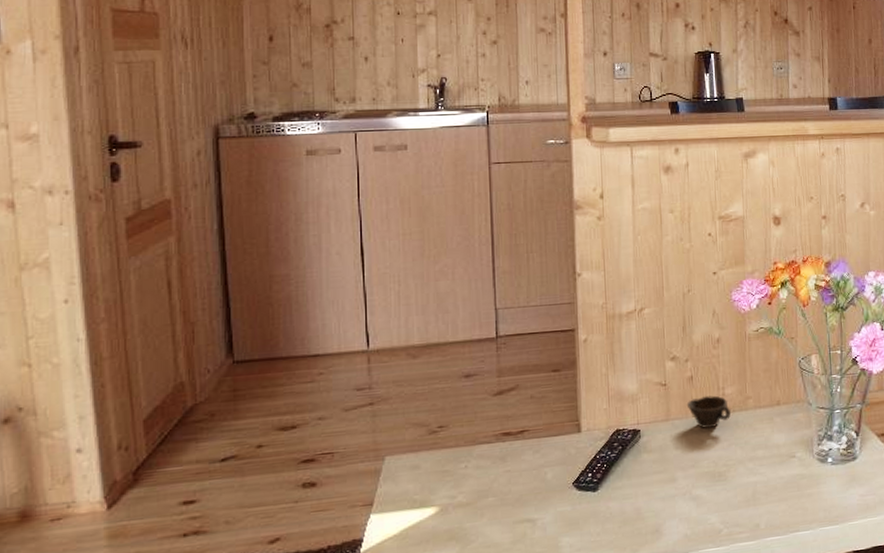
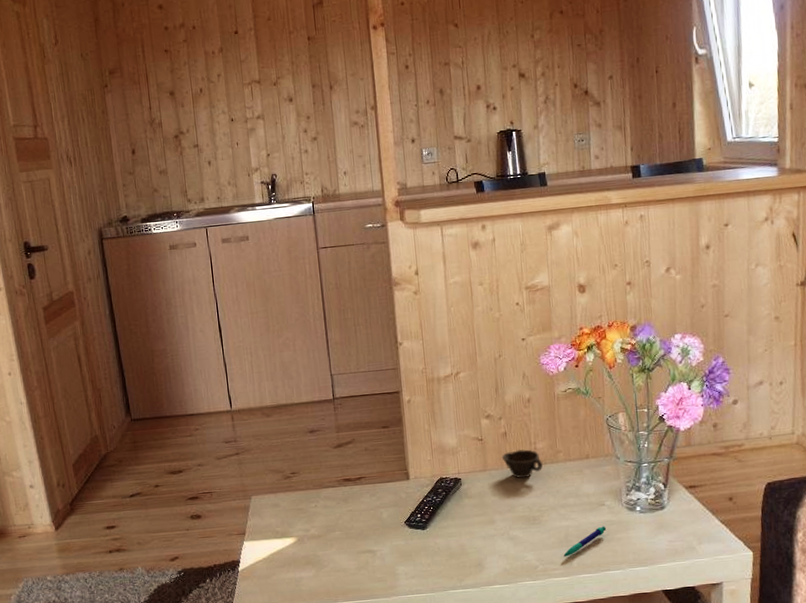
pen: none [750,480,797,518] -> present [563,526,607,557]

